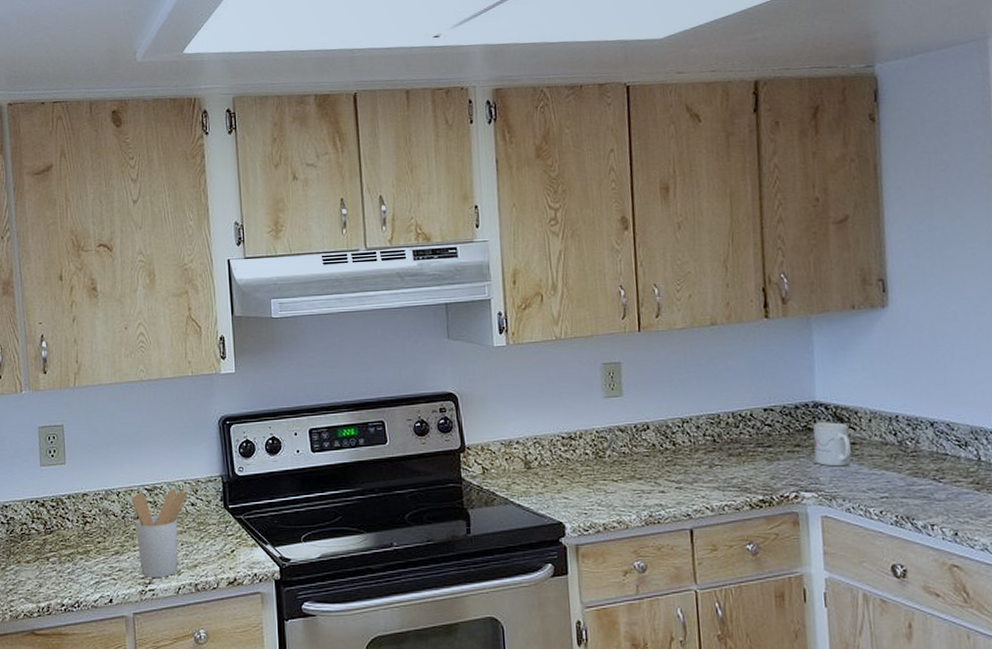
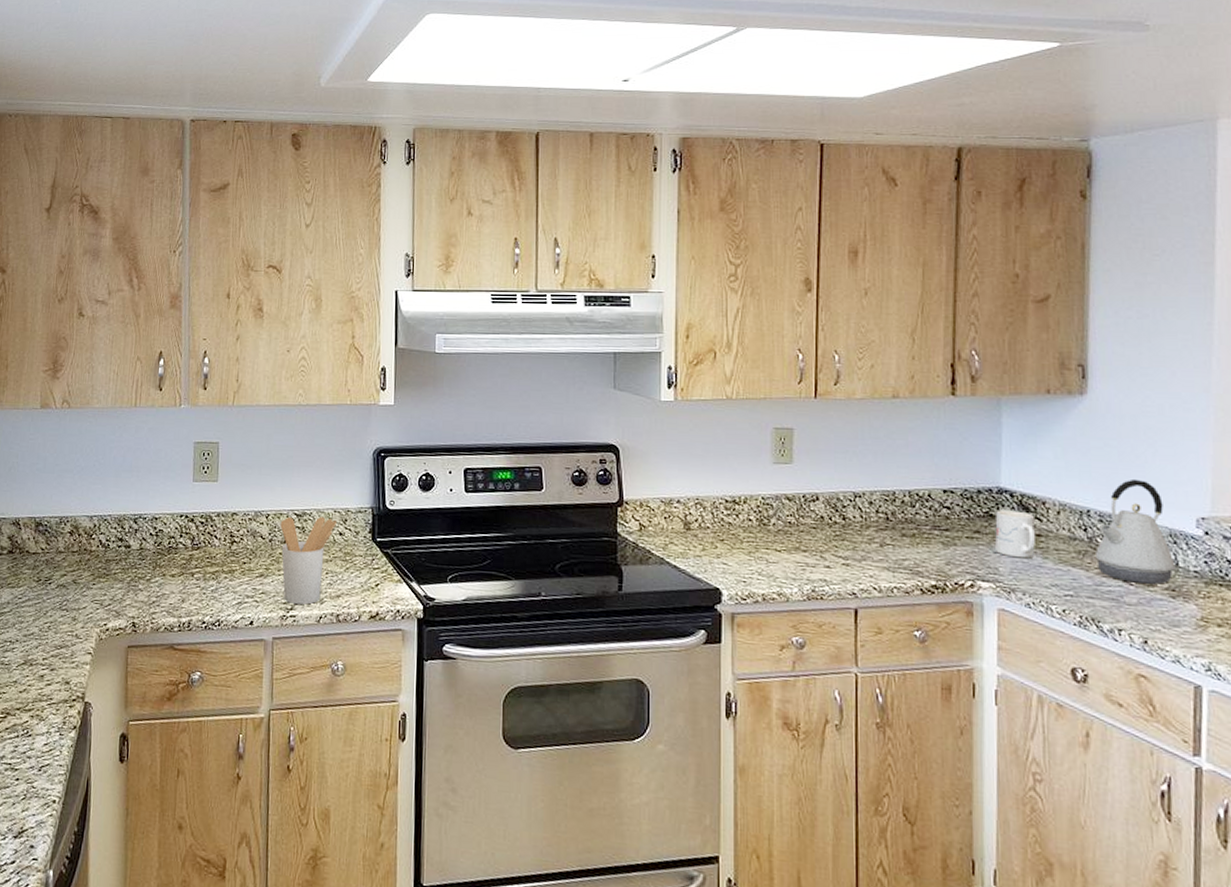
kettle: none [905,382,978,480] -> present [1094,478,1176,584]

